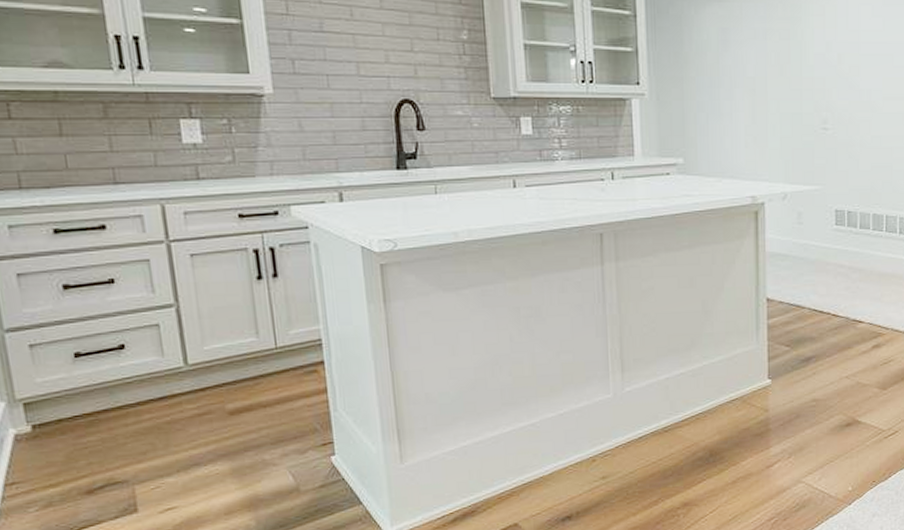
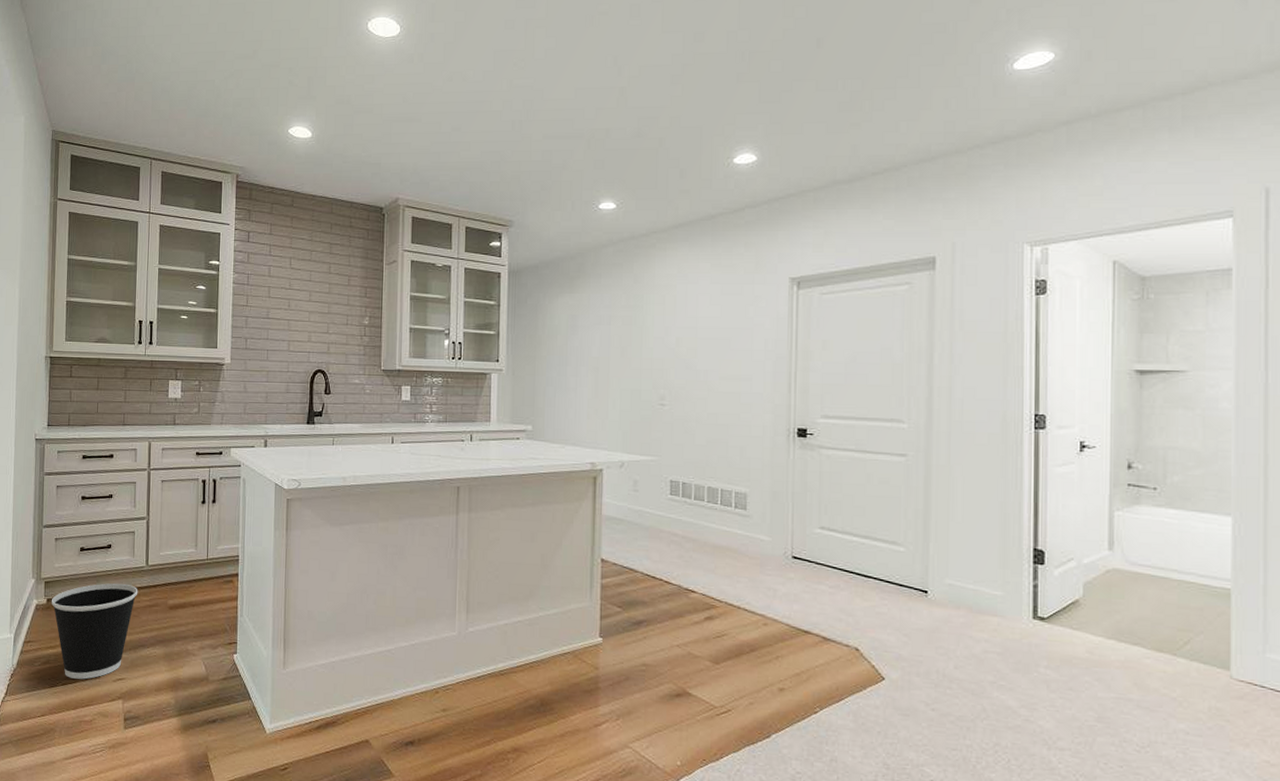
wastebasket: none [40,392,179,519] -> present [52,583,138,680]

